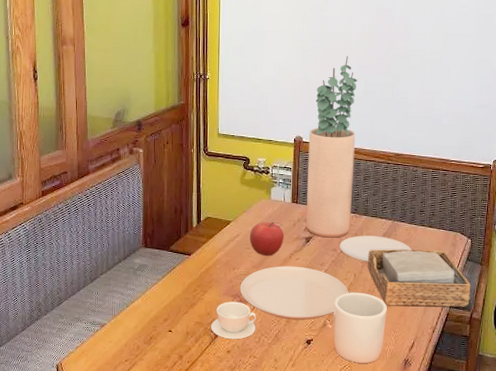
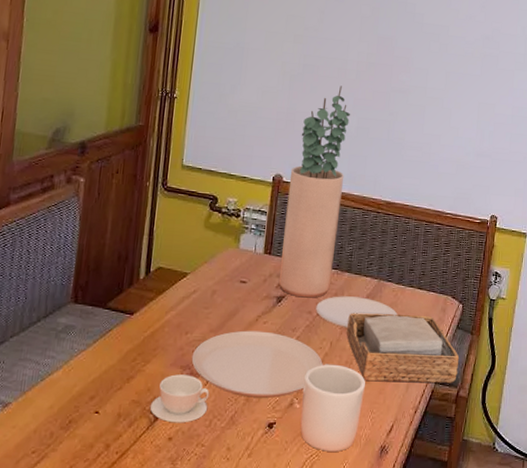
fruit: present [250,221,284,256] -> none [209,275,252,318]

